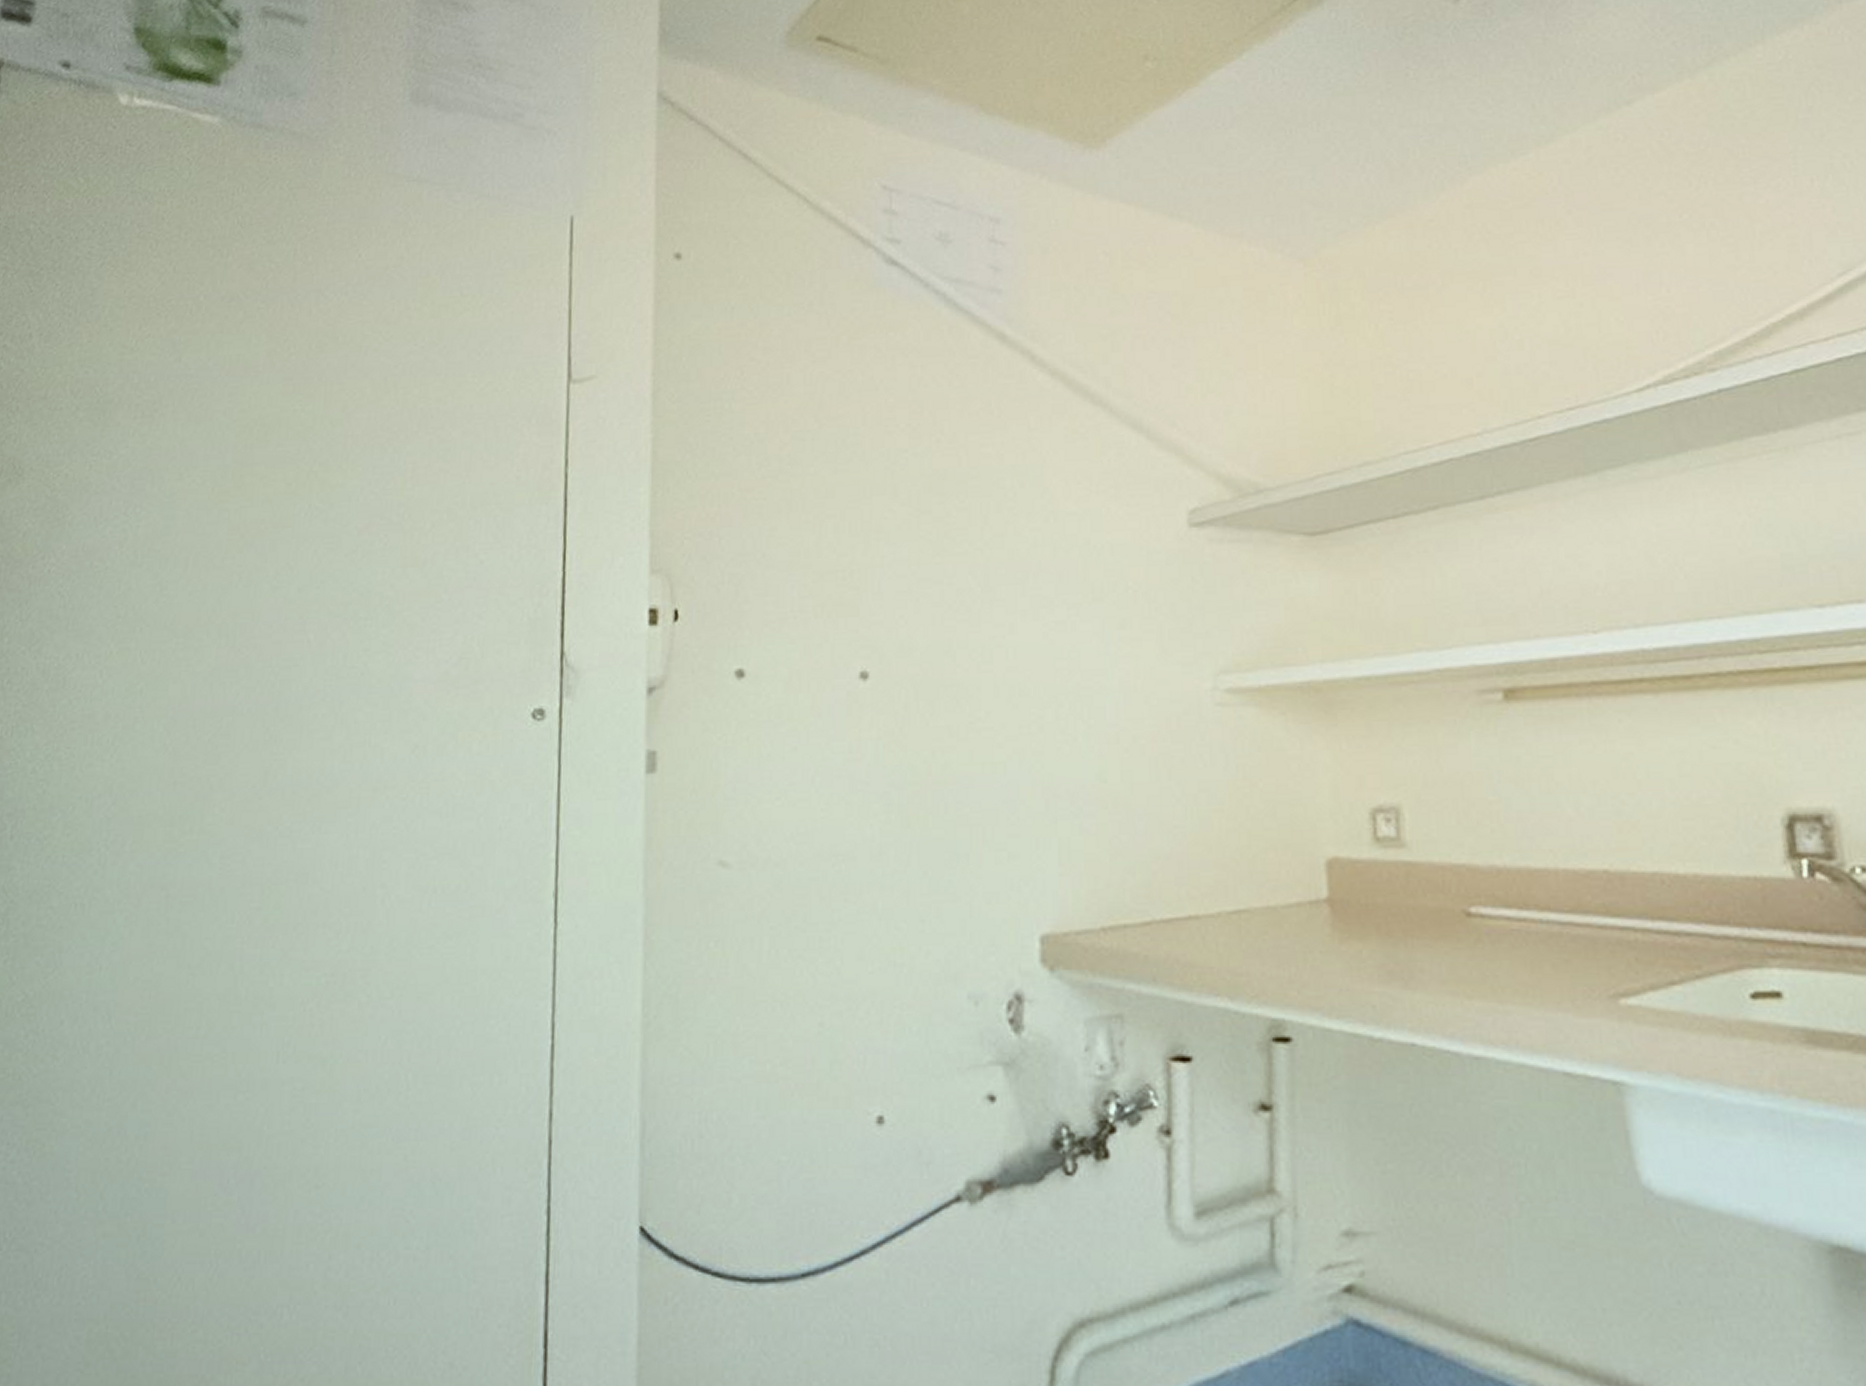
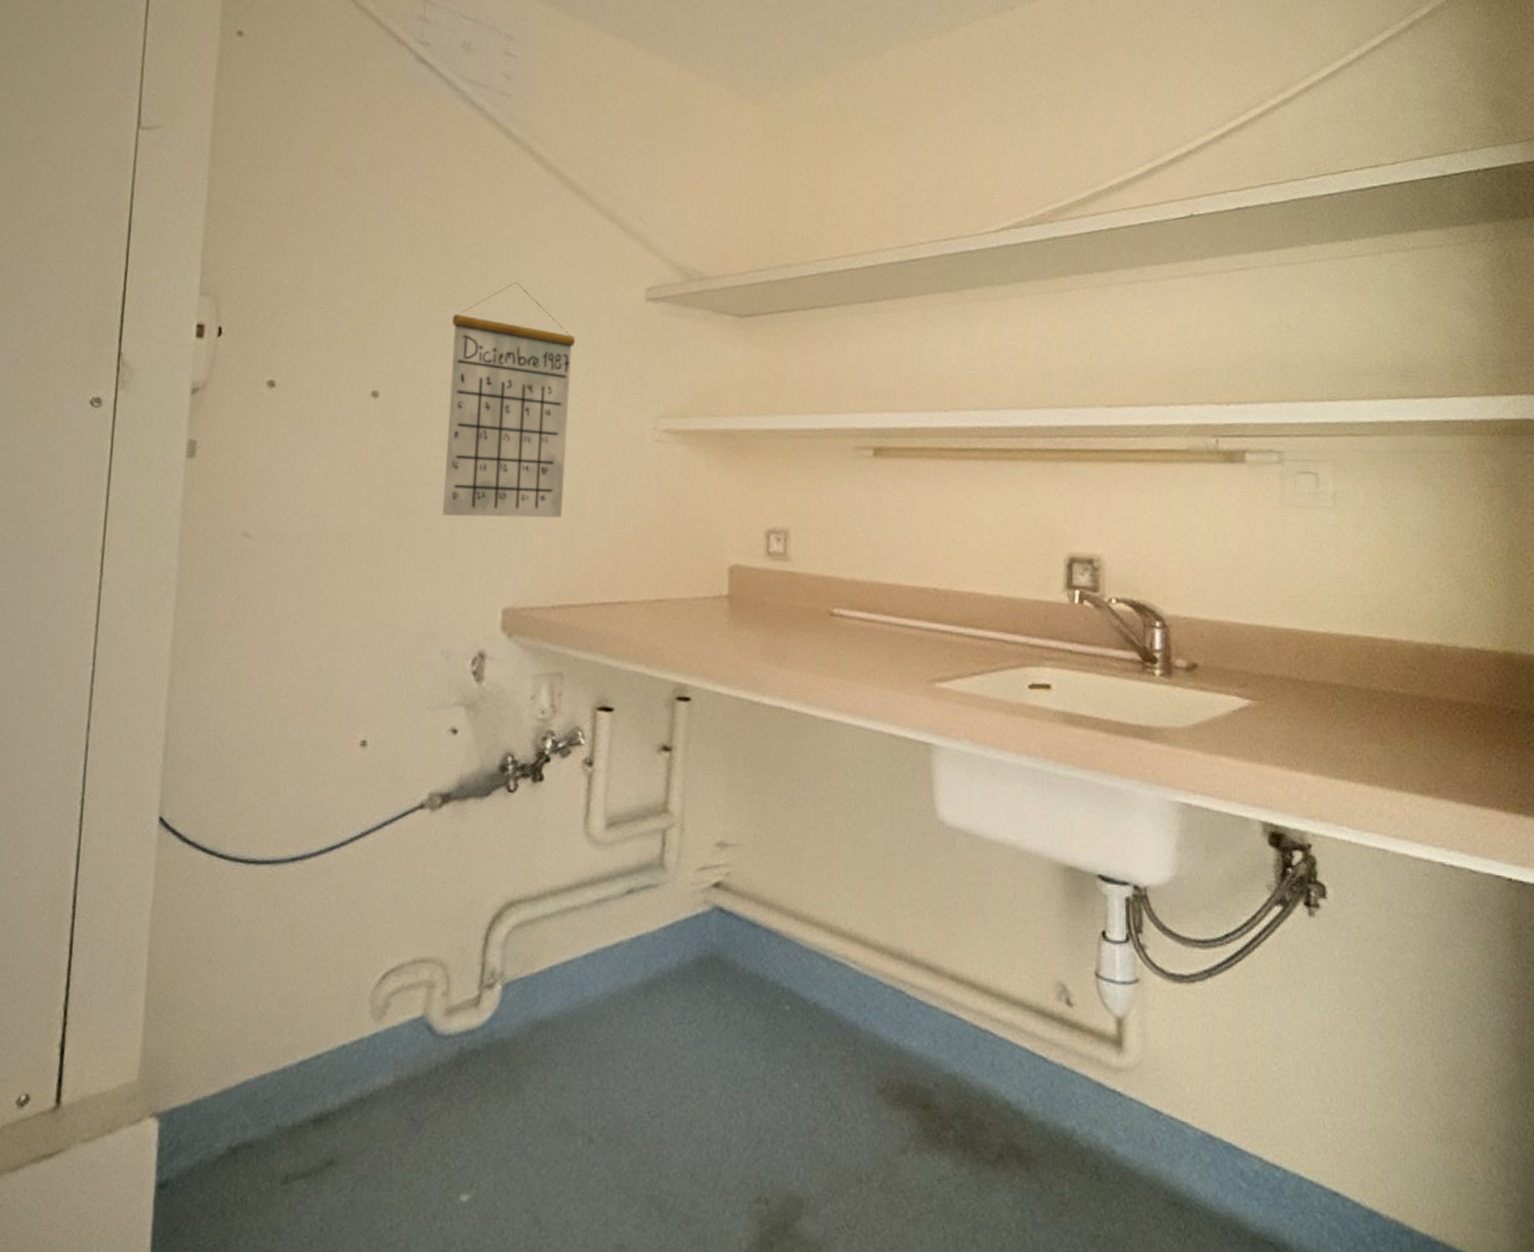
calendar: none [952,519,1106,822] -> present [441,282,576,518]

